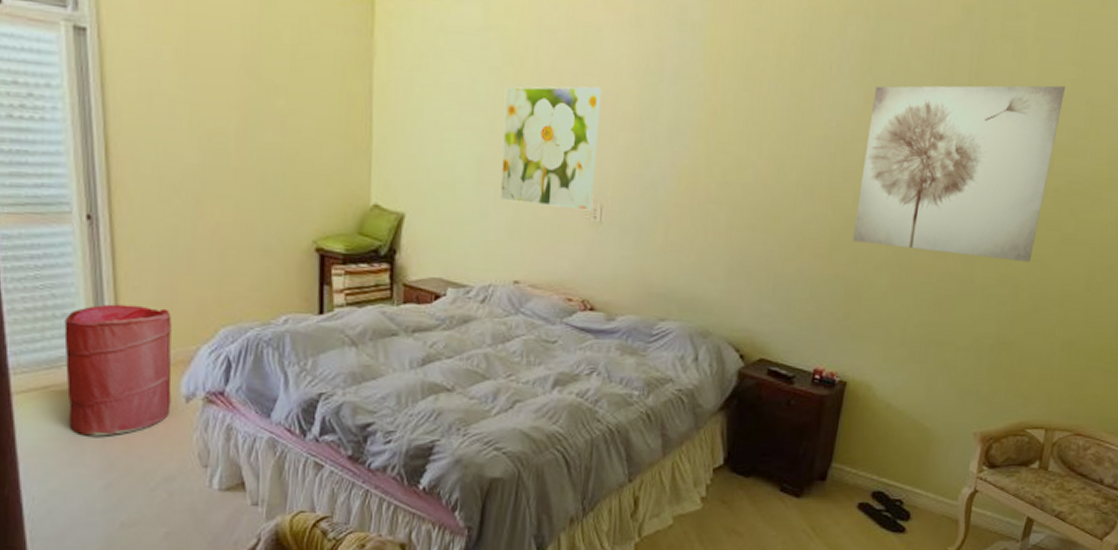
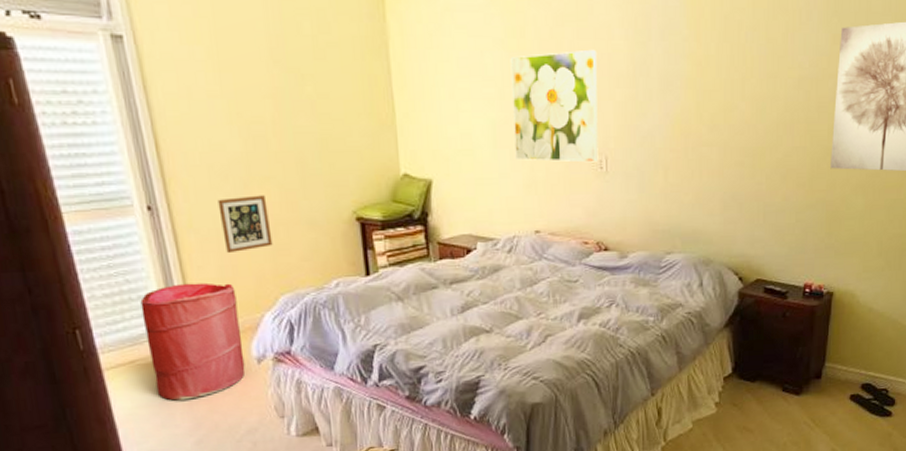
picture frame: none [165,213,220,276] -> present [217,195,273,254]

